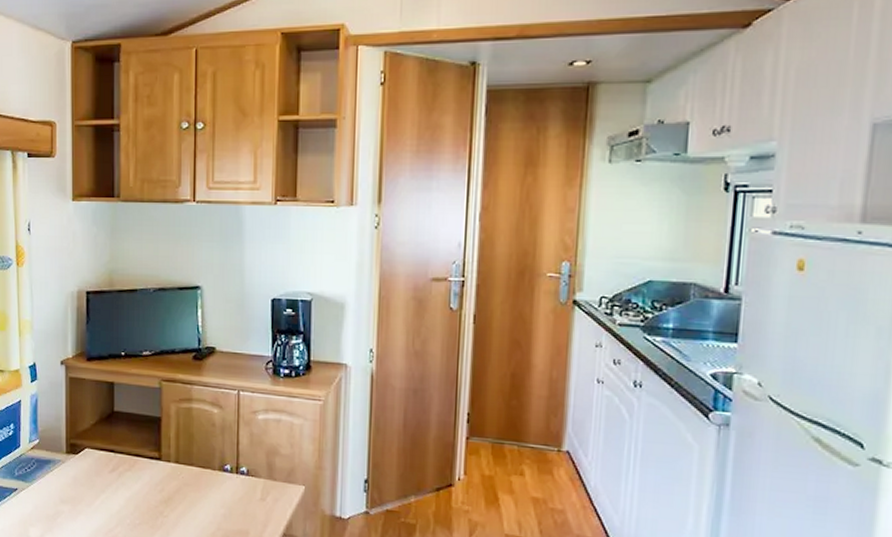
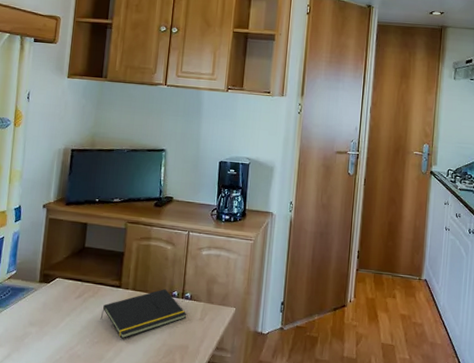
notepad: none [140,462,244,521] -> present [100,289,187,339]

